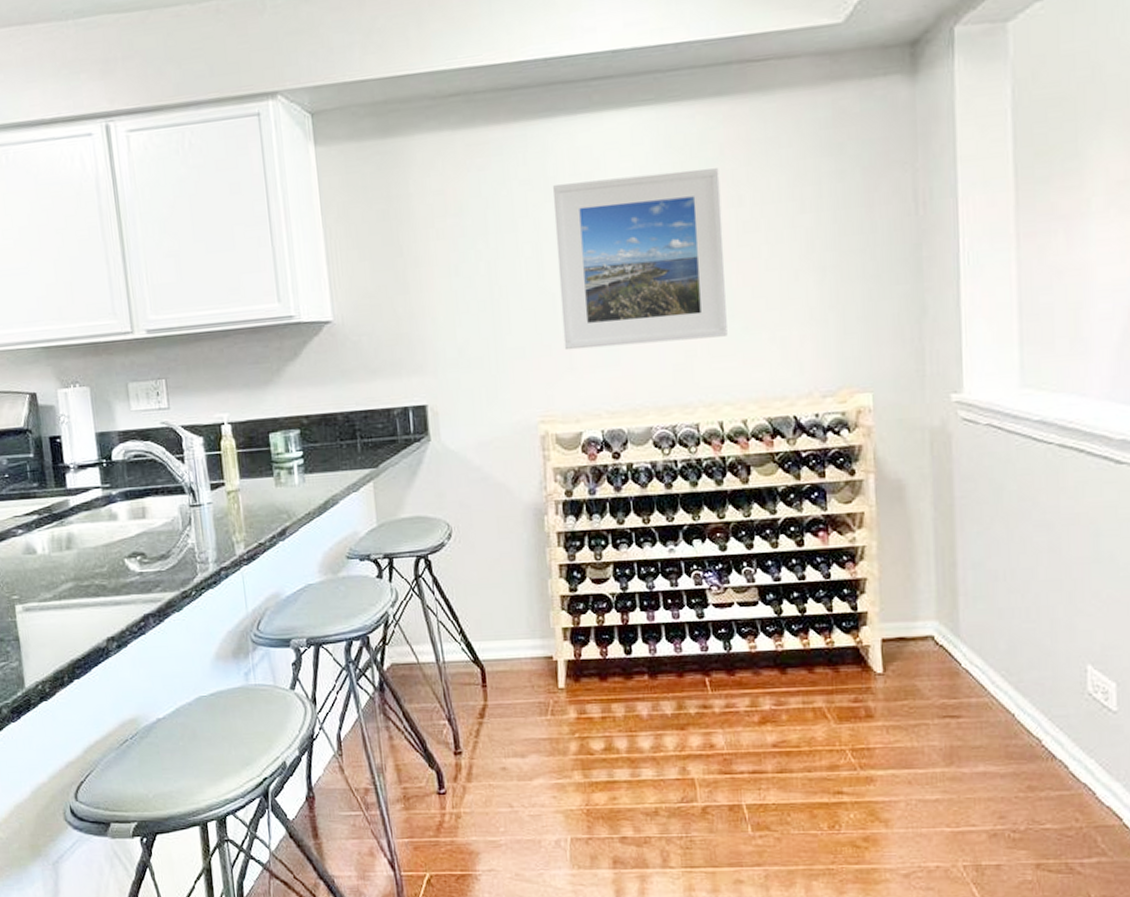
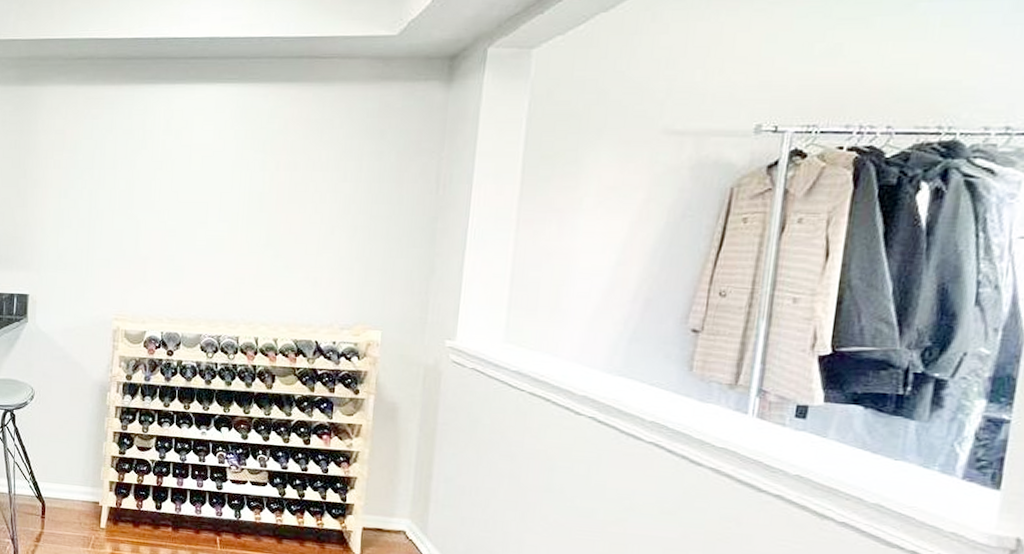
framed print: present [552,168,728,351] -> none [141,137,282,271]

